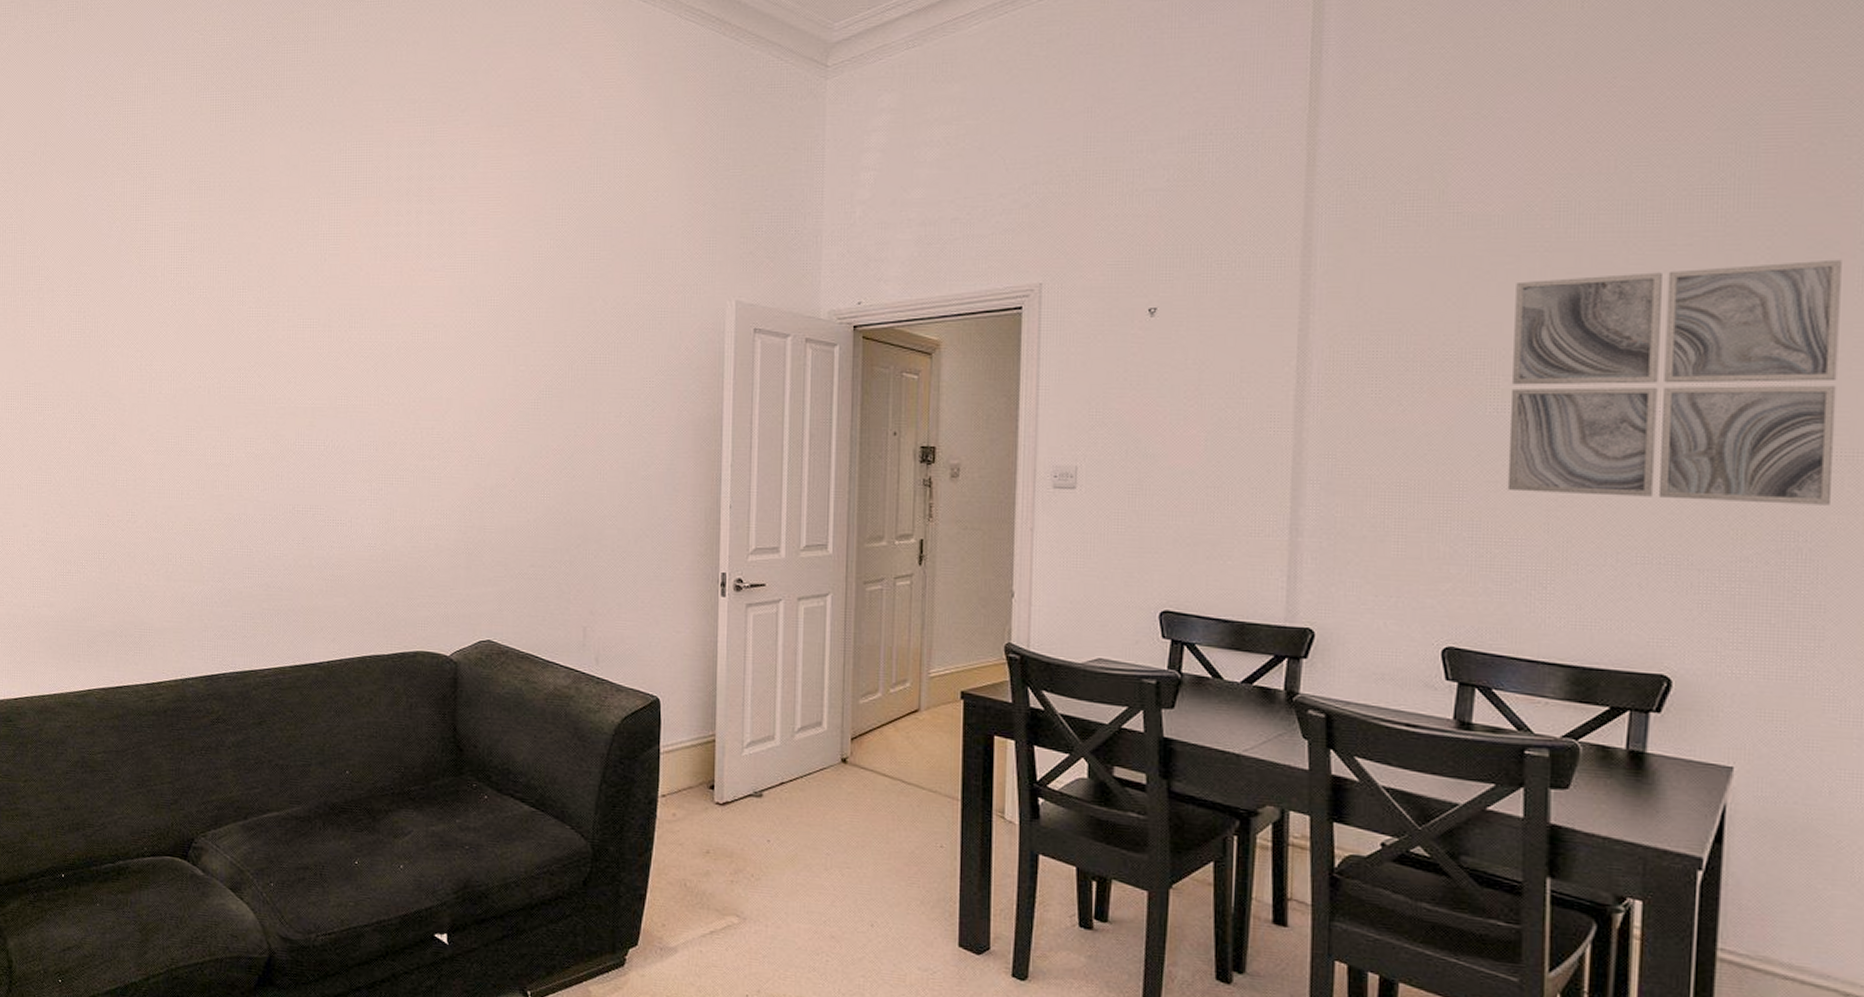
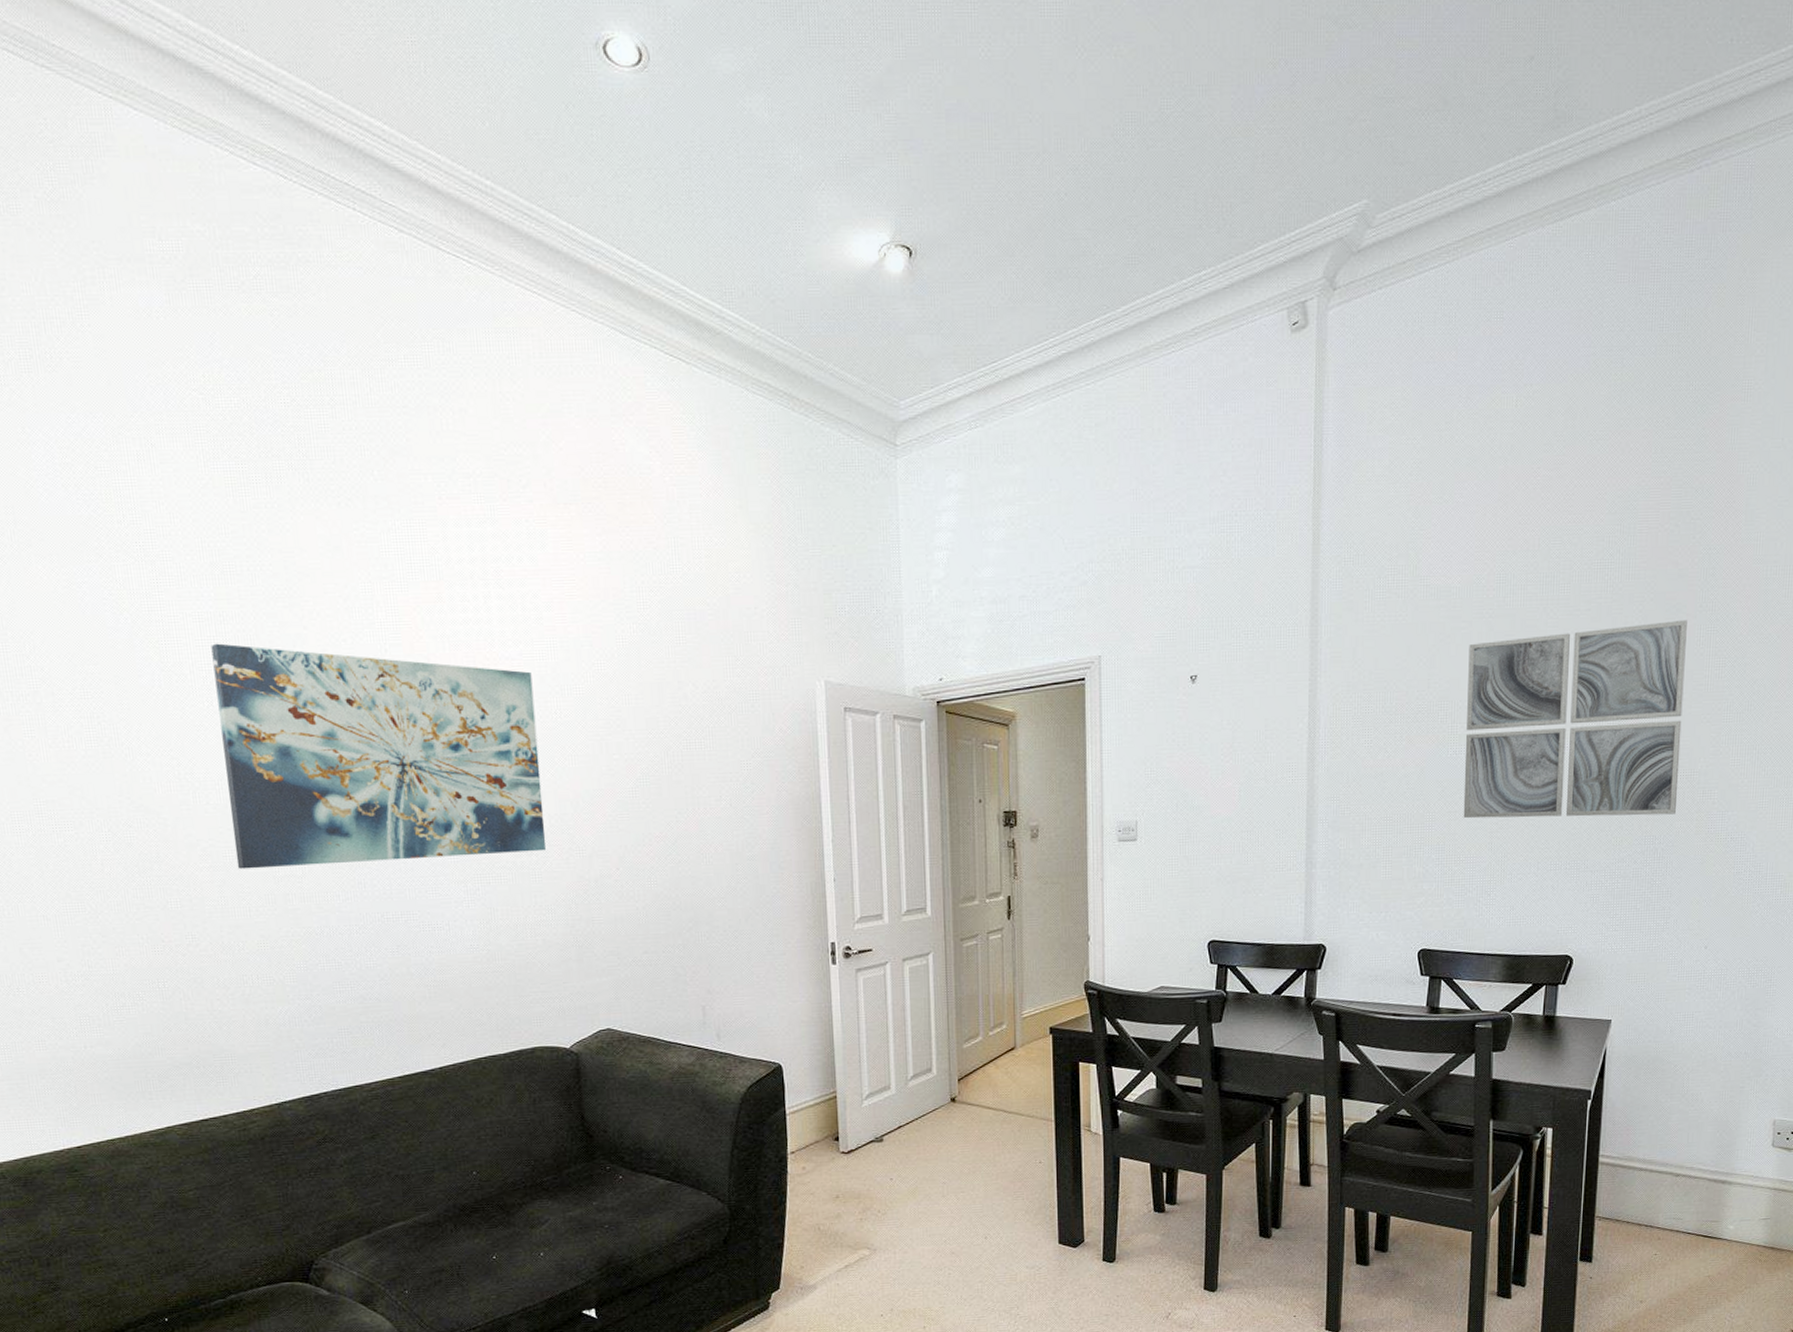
wall art: none [177,250,452,457] -> present [211,643,547,870]

